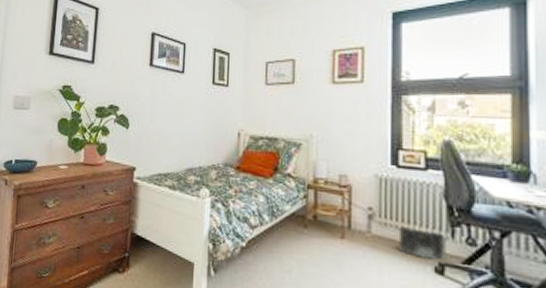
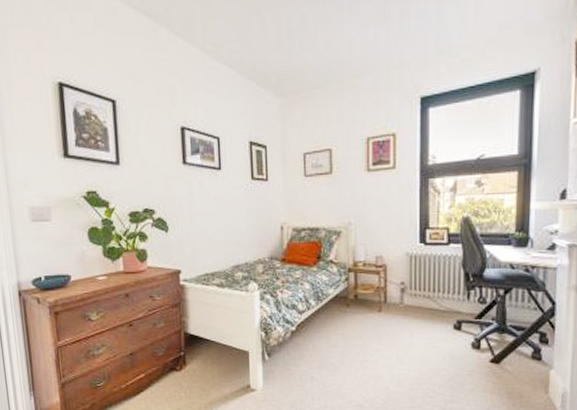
saddlebag: present [398,225,448,260] -> none [425,294,464,319]

